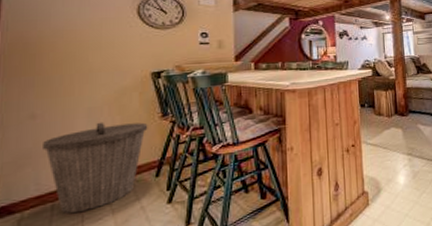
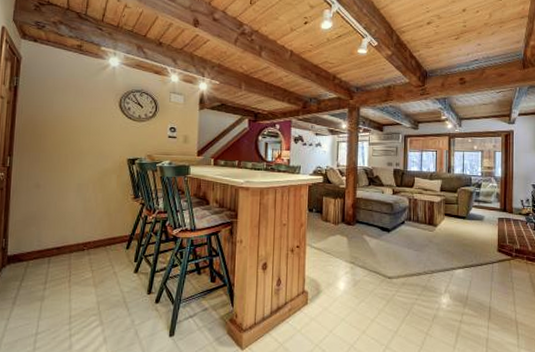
trash can: present [43,121,148,214] -> none [44,197,123,269]

